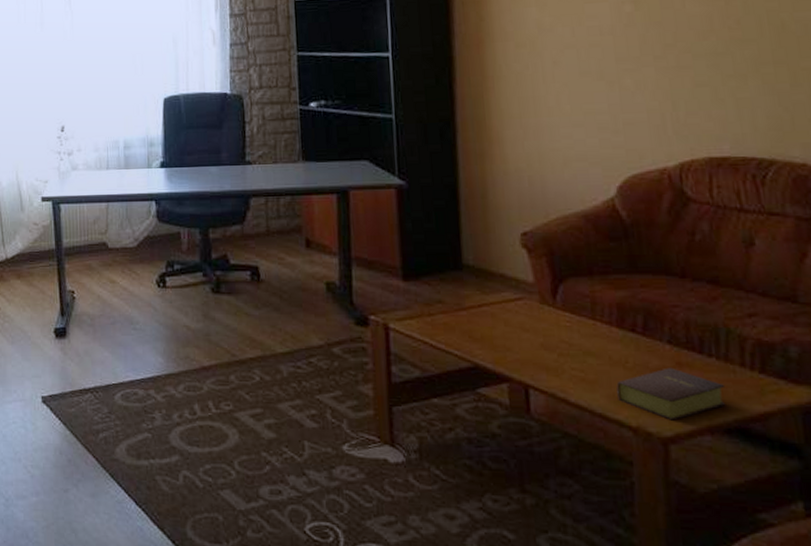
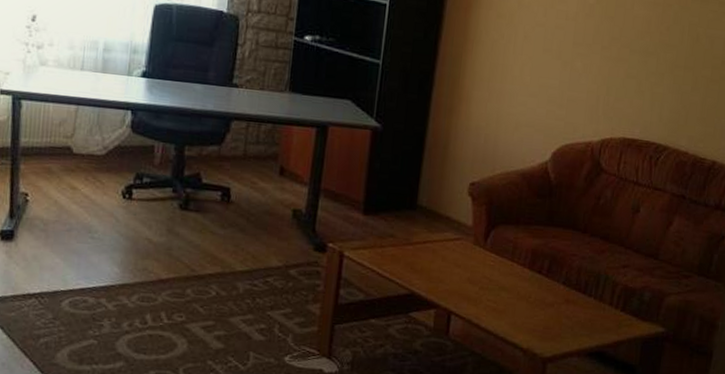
bible: present [616,367,726,421] -> none [517,303,596,345]

